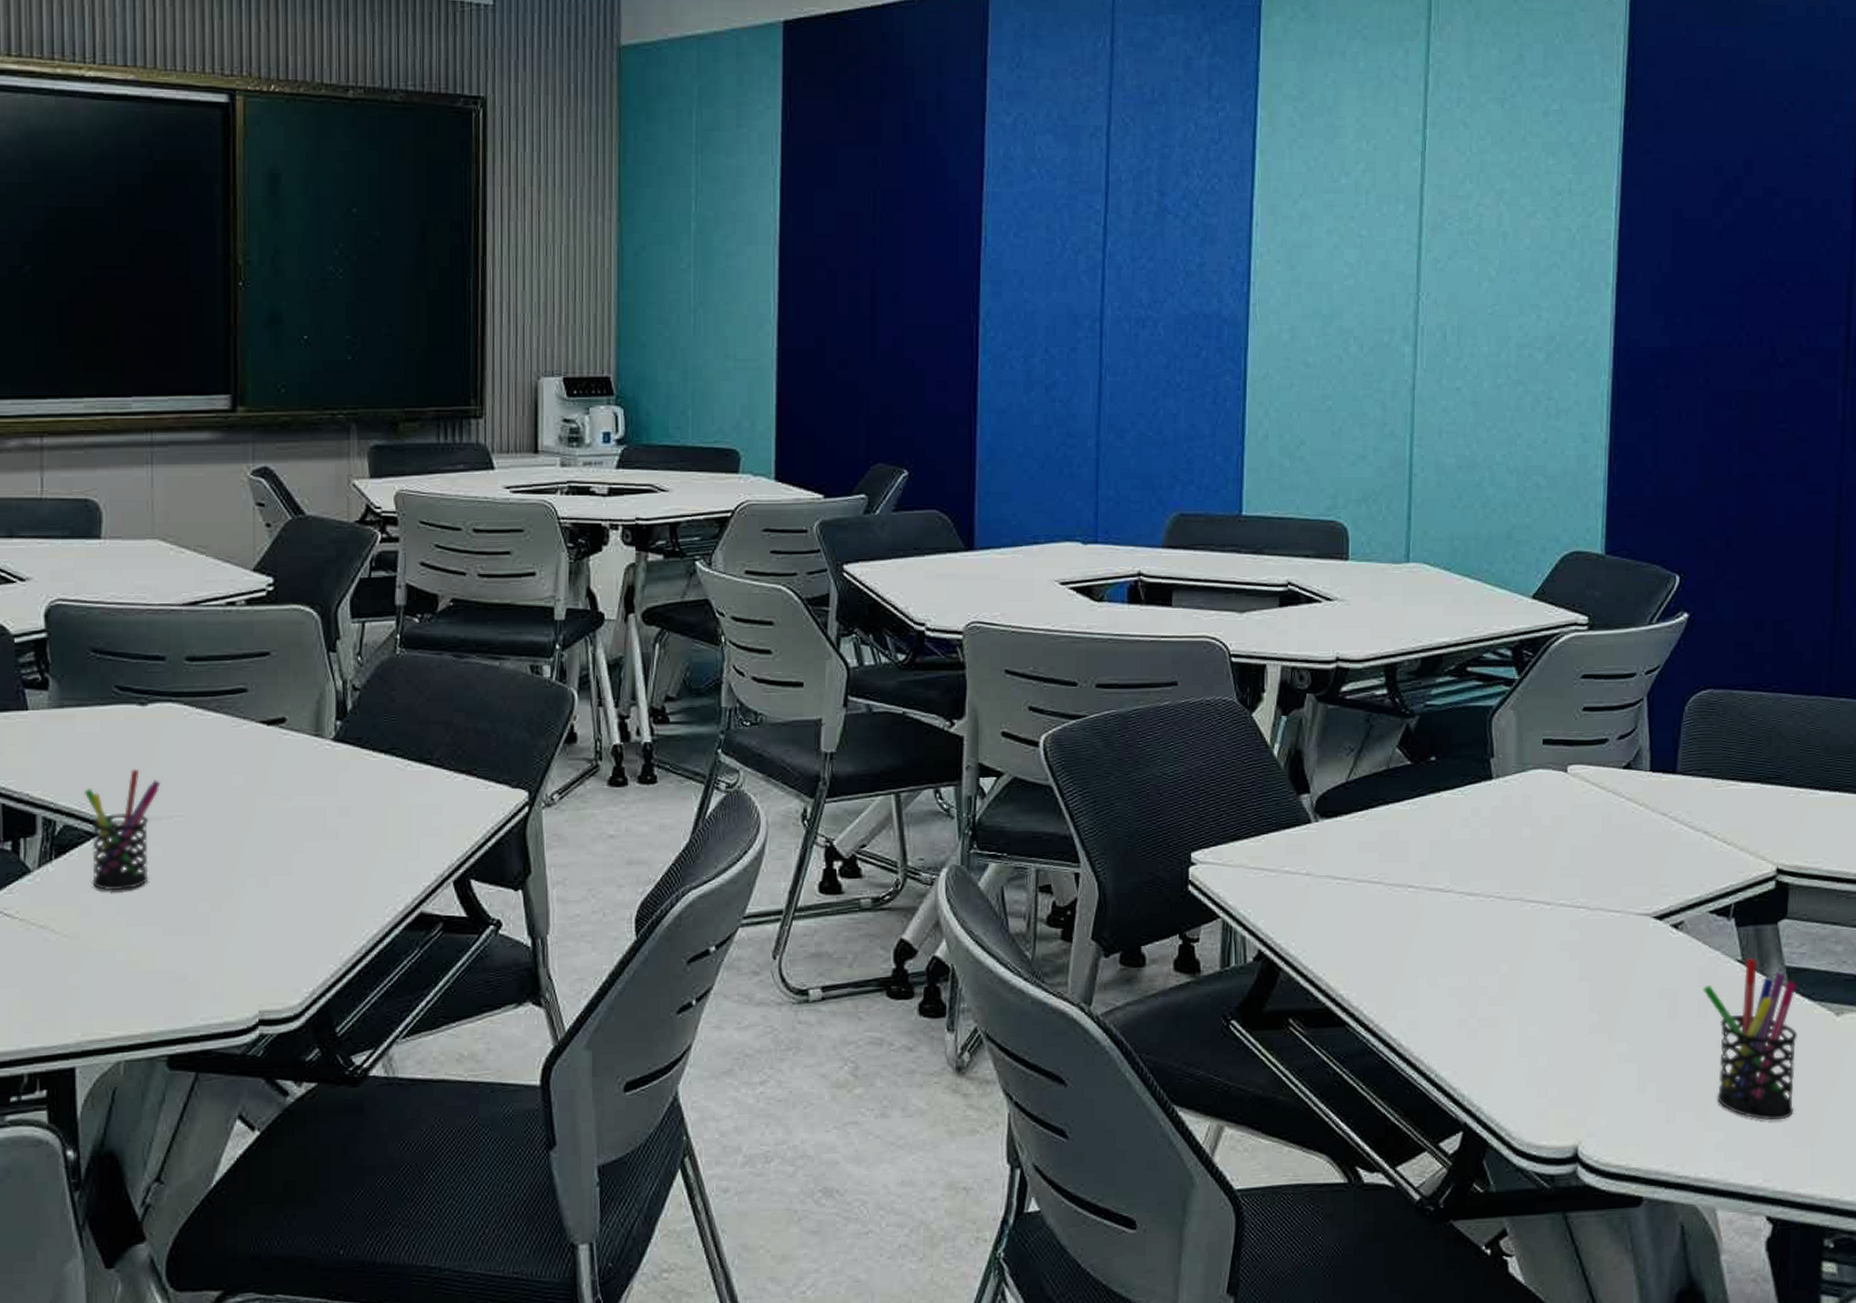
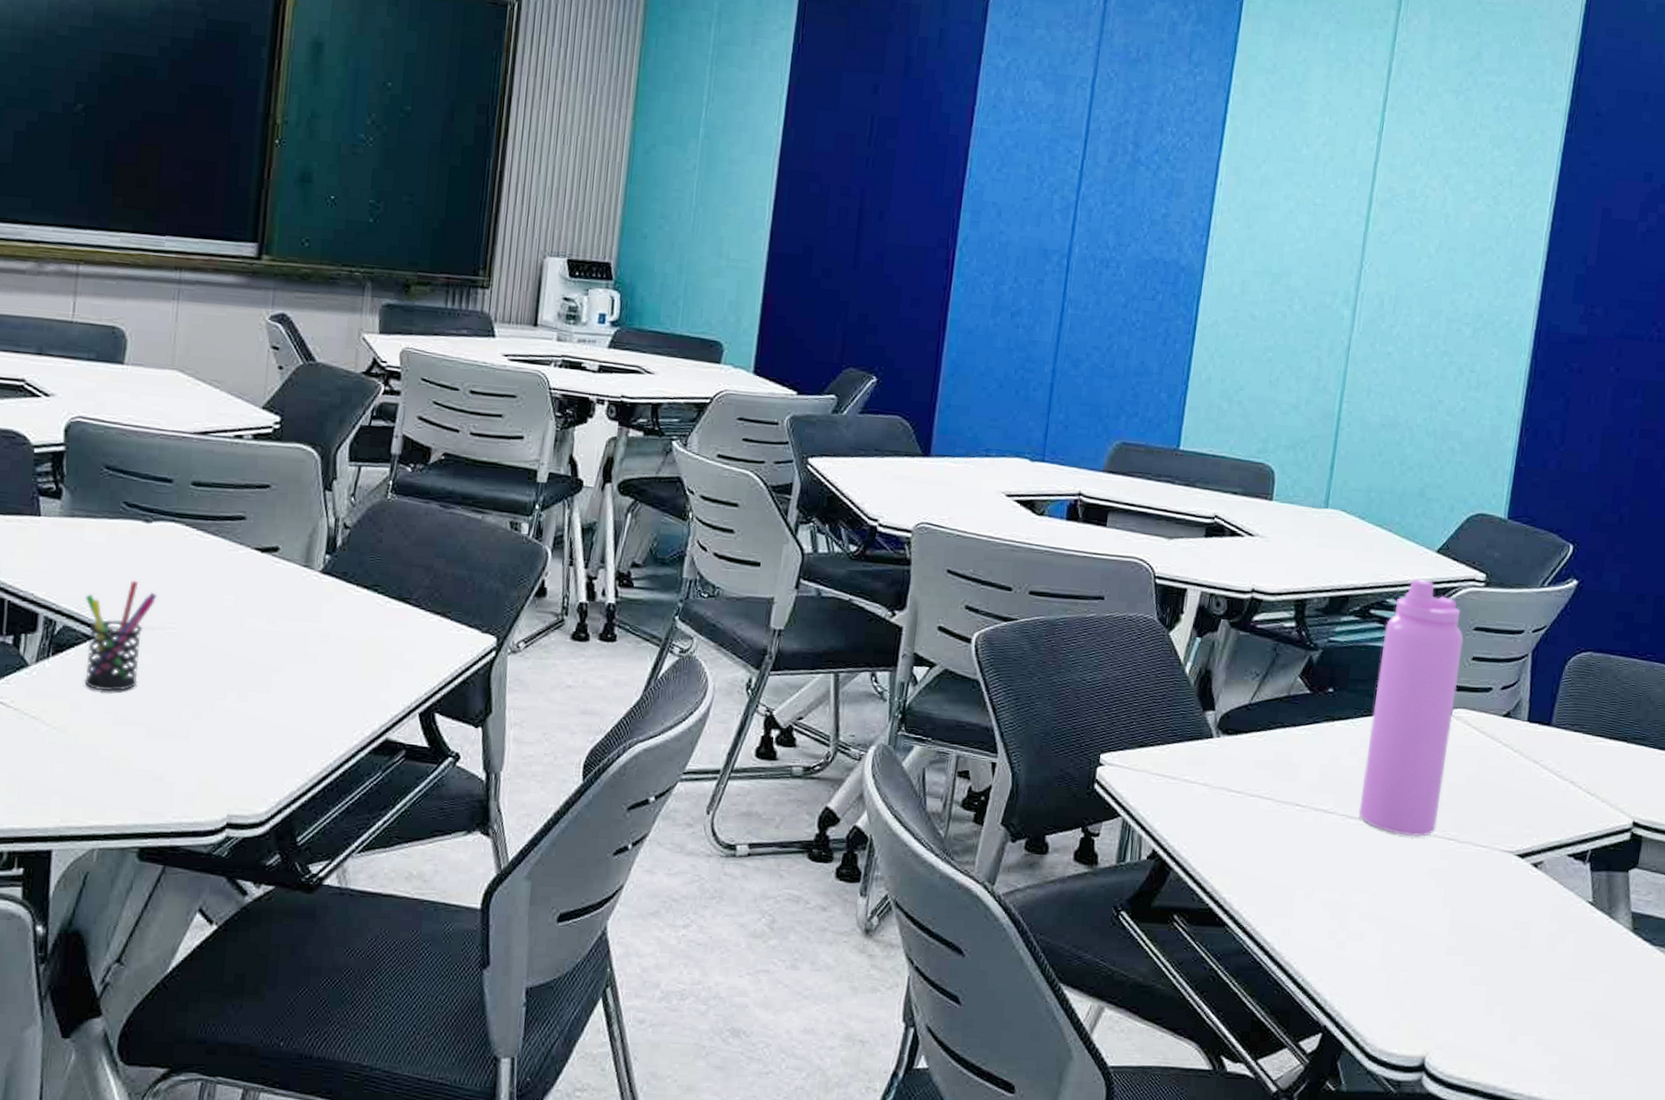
water bottle: none [1477,628,1571,909] -> present [1358,579,1464,837]
pen holder: present [1703,958,1797,1120] -> none [1554,901,1640,1050]

